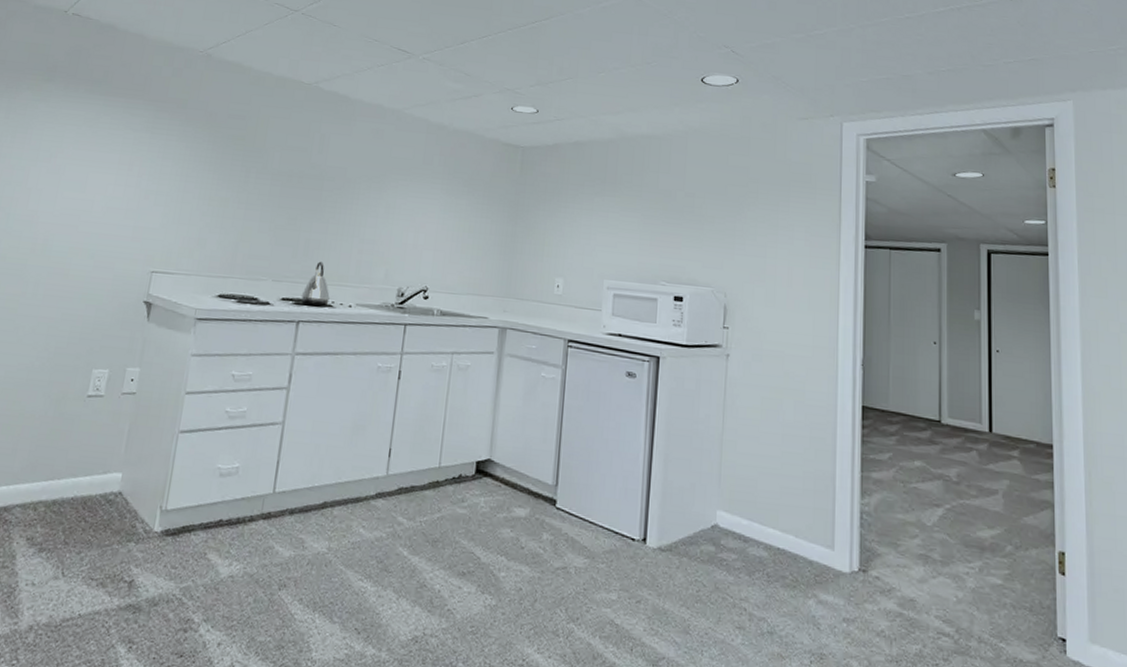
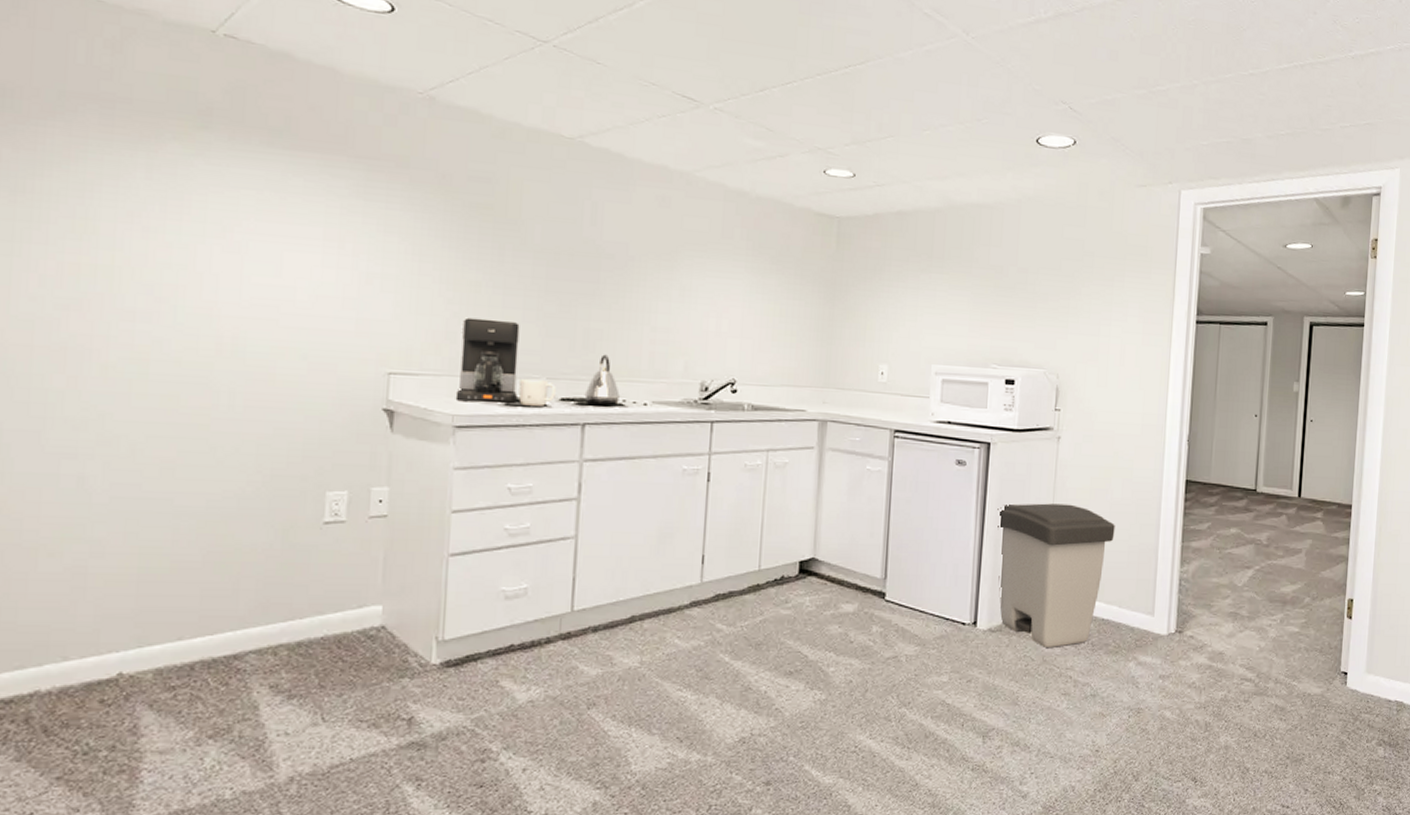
coffee maker: none [199,227,256,302] -> present [455,317,520,404]
mug: none [248,280,279,304] -> present [519,379,556,406]
trash can: none [667,419,788,575] -> present [997,503,1115,647]

